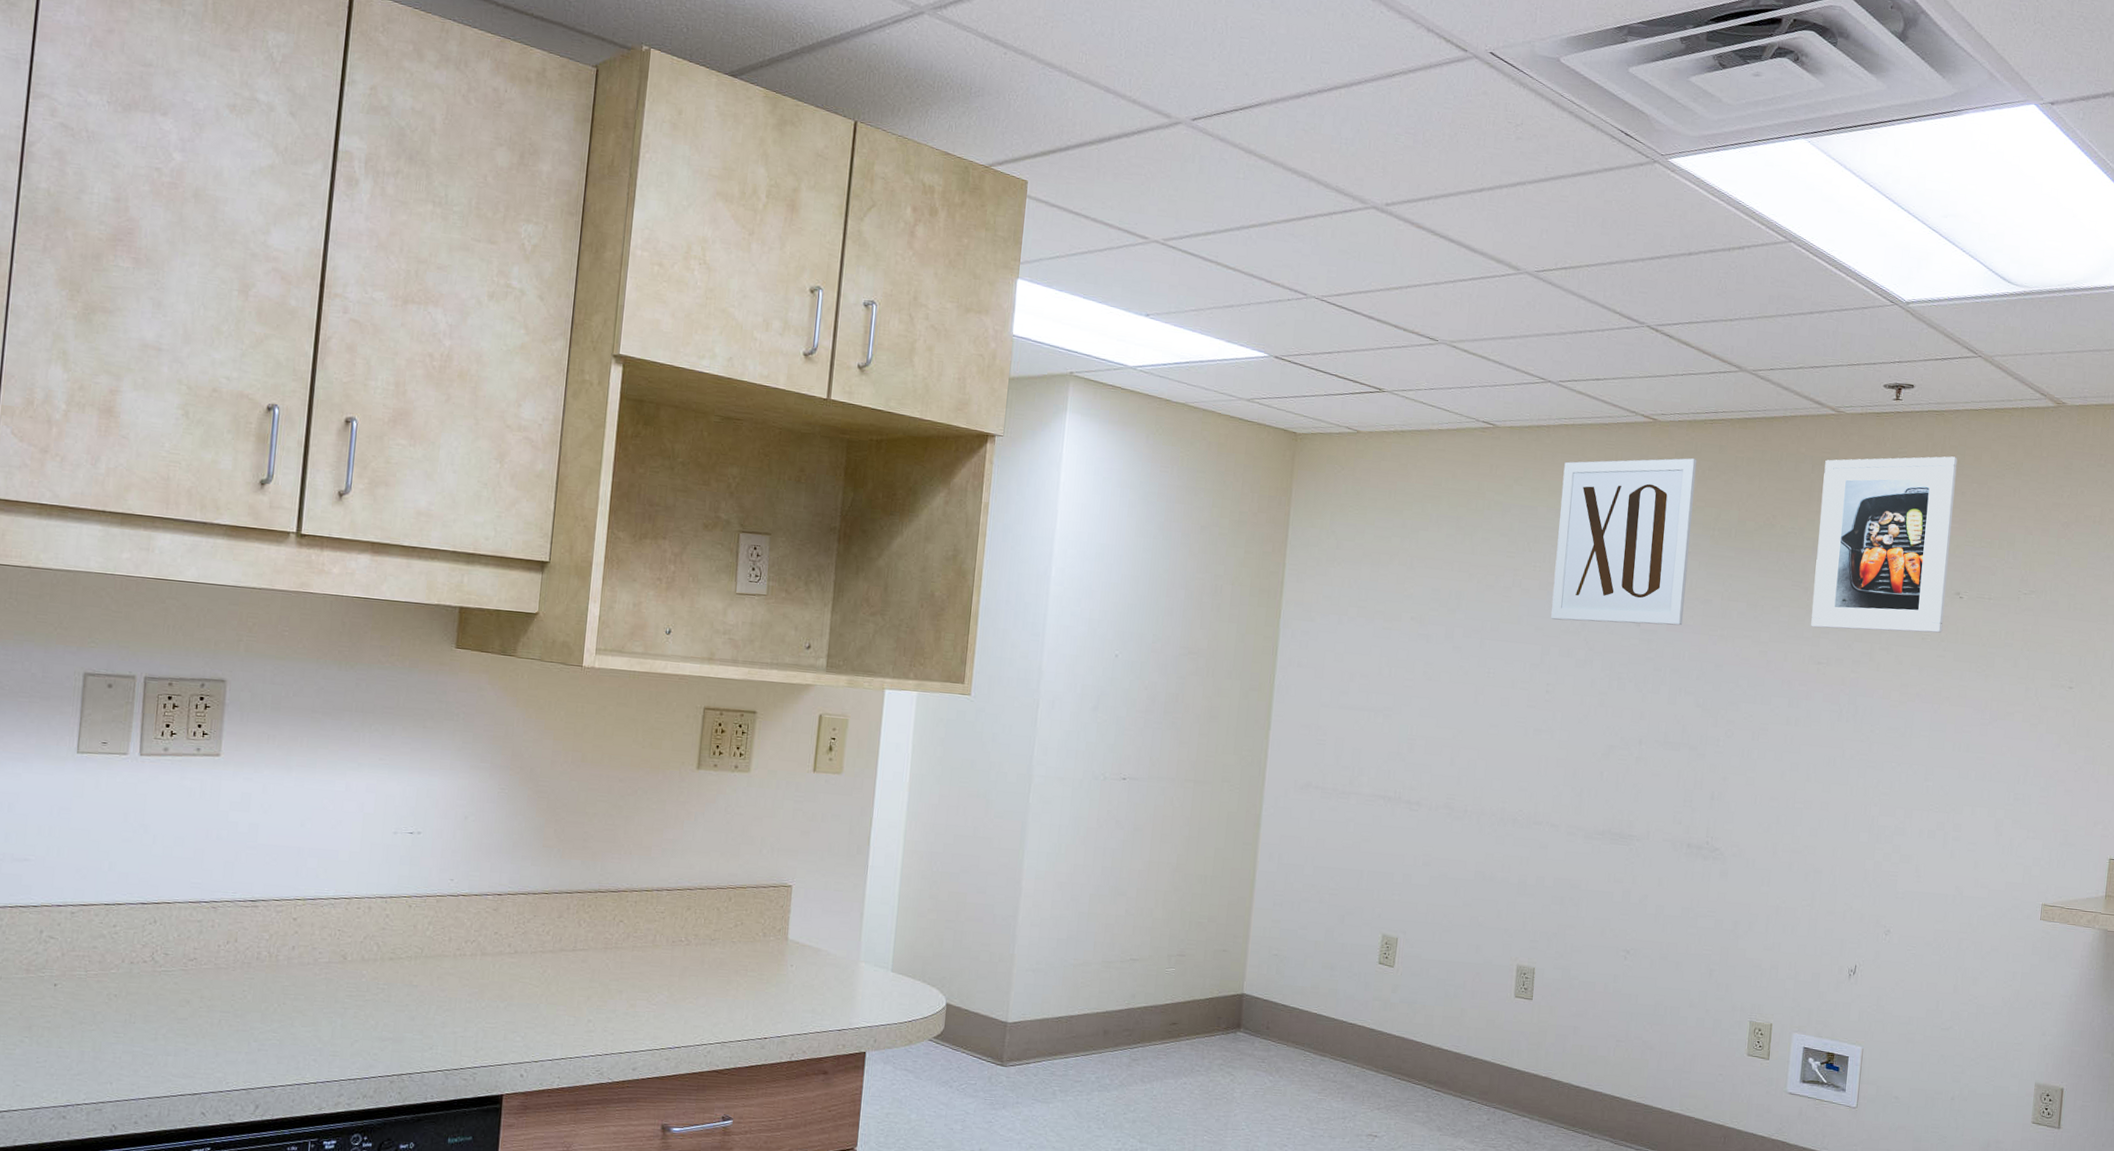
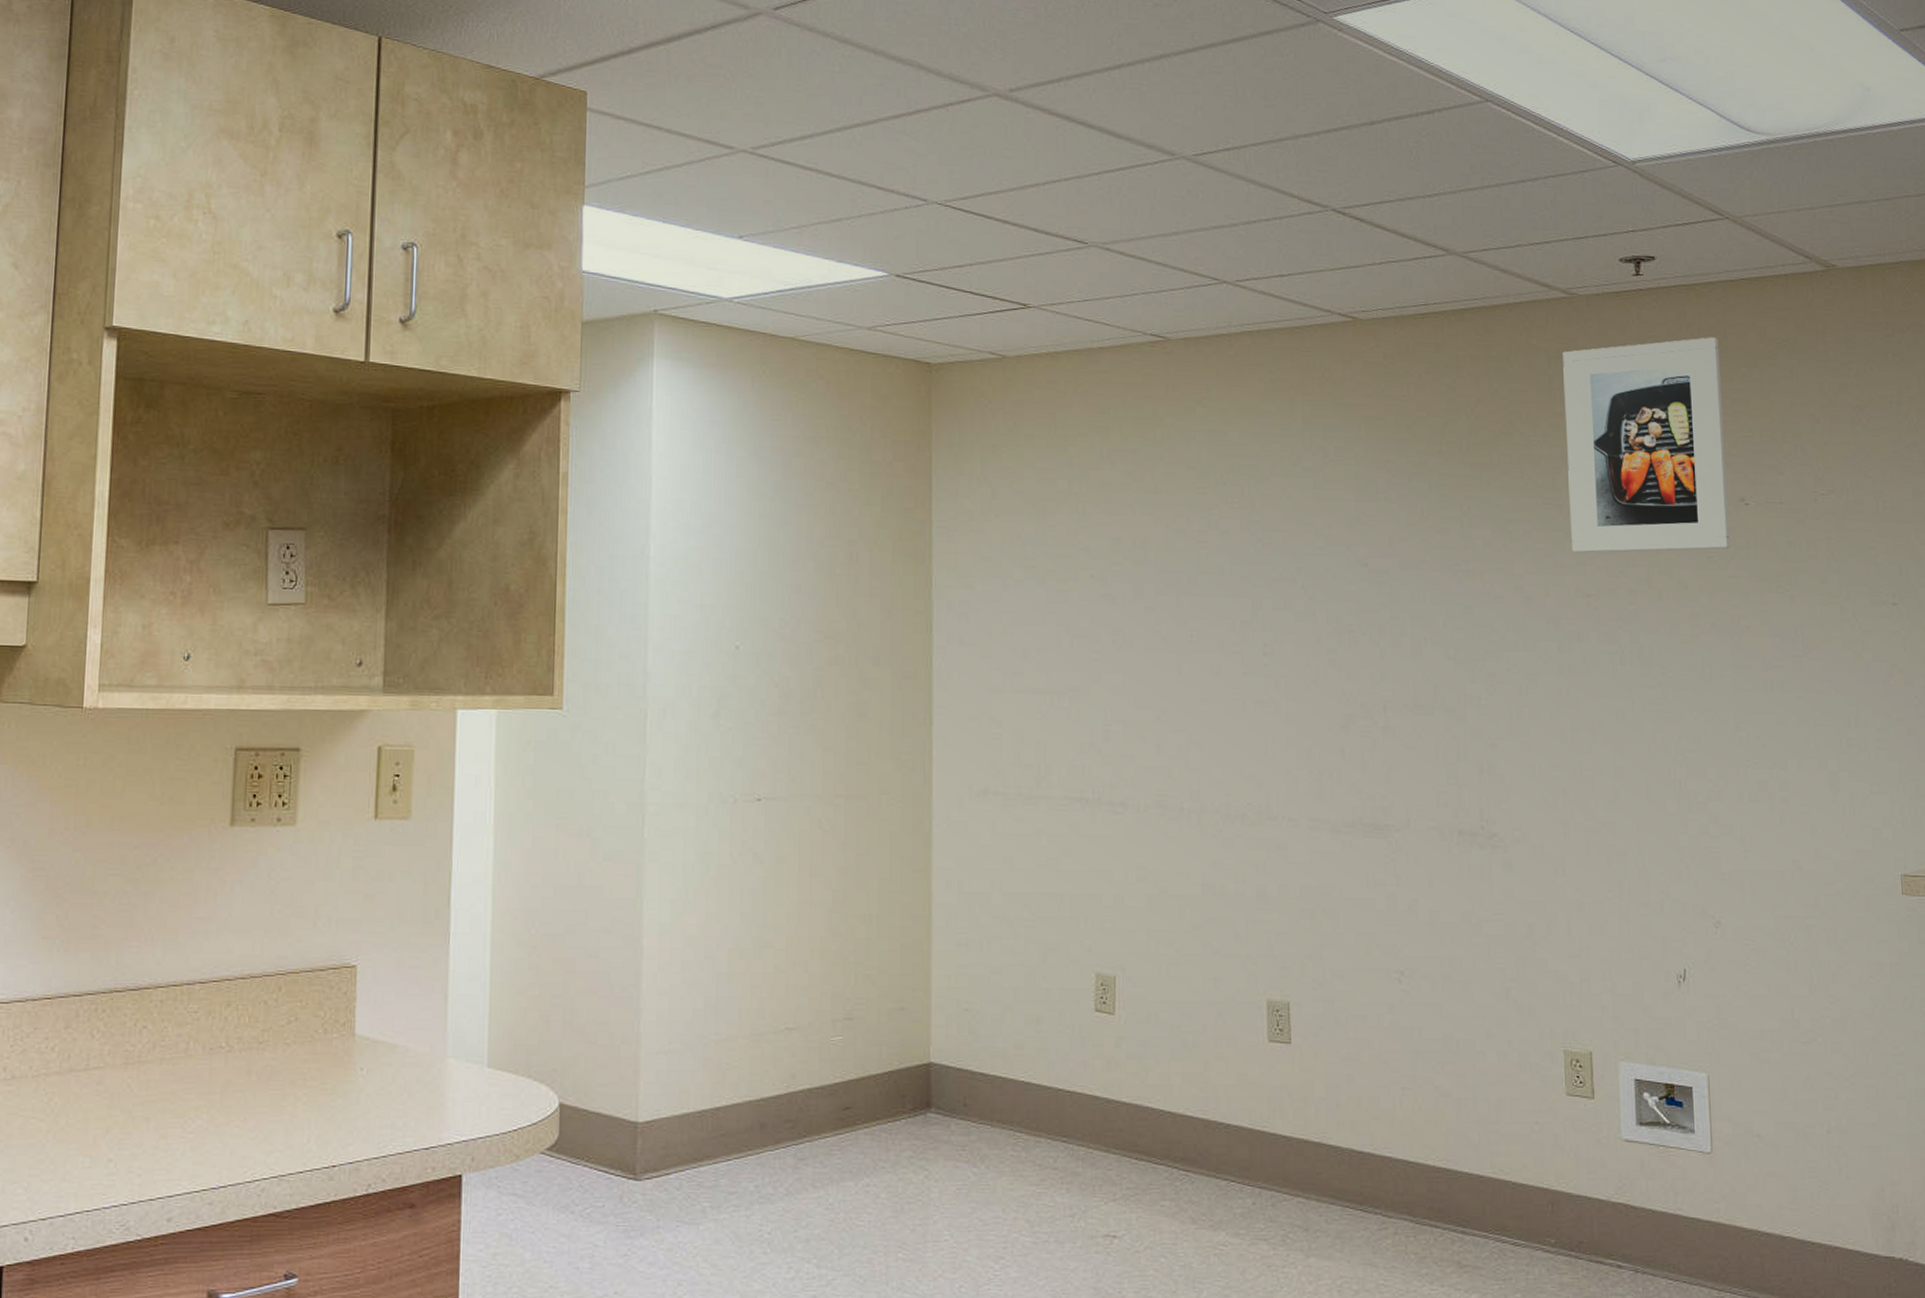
wall art: present [1551,458,1697,626] -> none [1253,360,1418,566]

